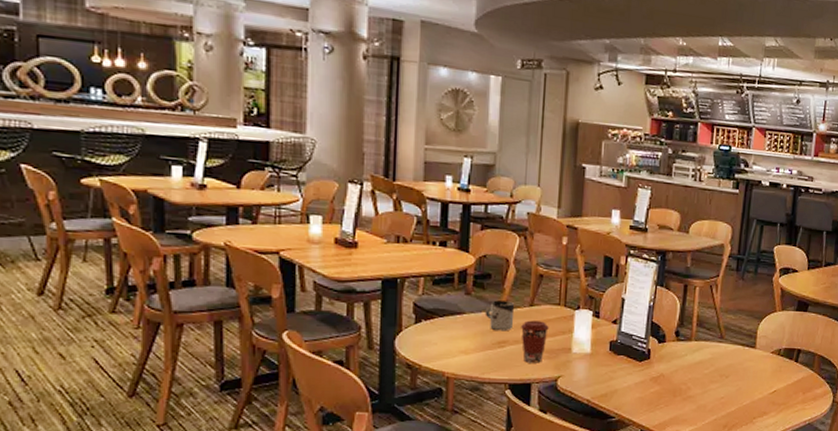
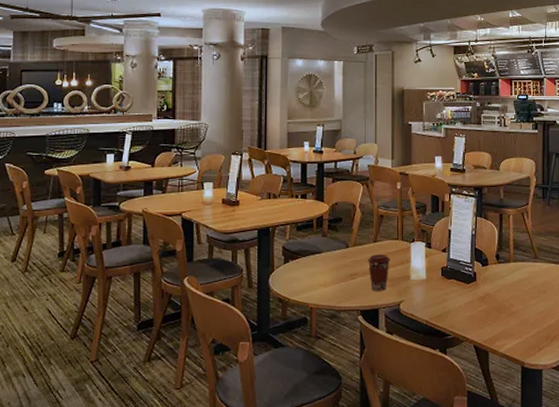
cup: present [485,300,515,332] -> none [338,239,362,266]

